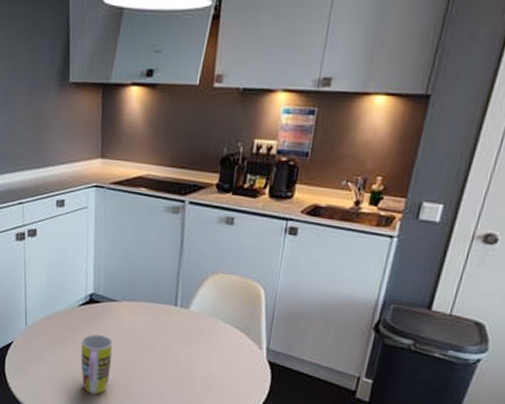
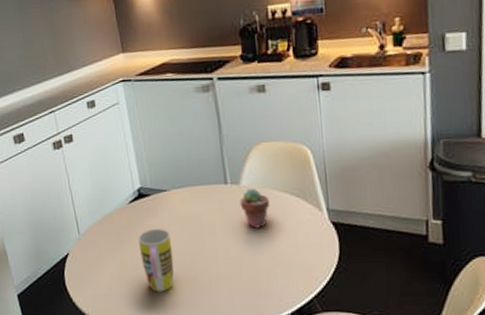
potted succulent: none [185,314,215,354] -> present [239,188,270,228]

